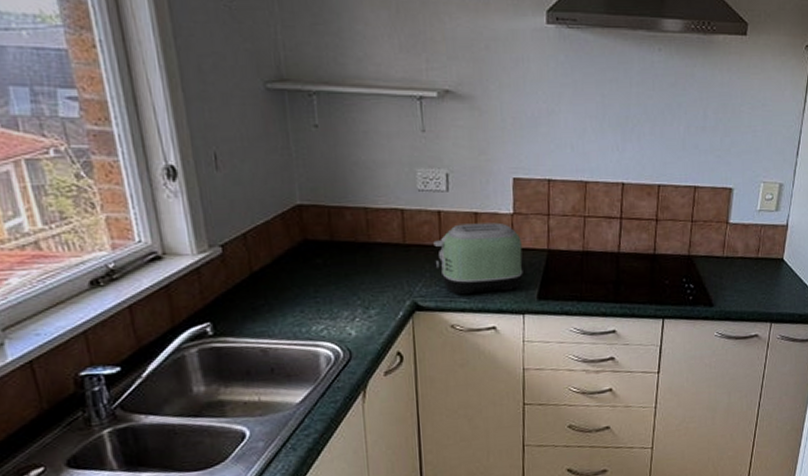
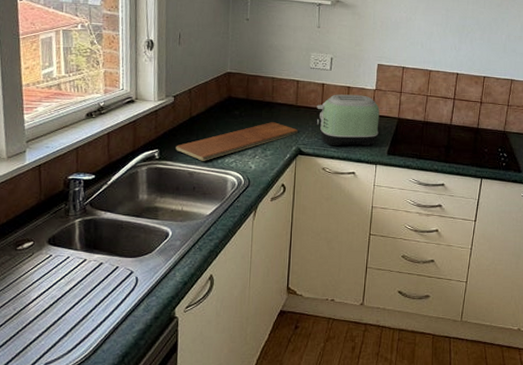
chopping board: none [236,270,411,332] -> present [176,122,298,161]

